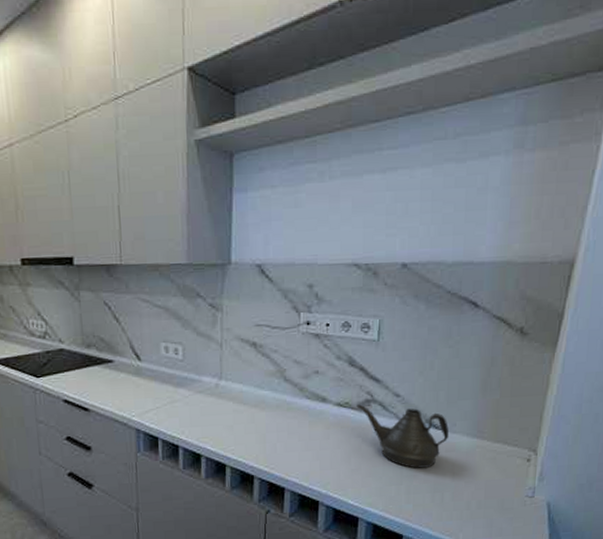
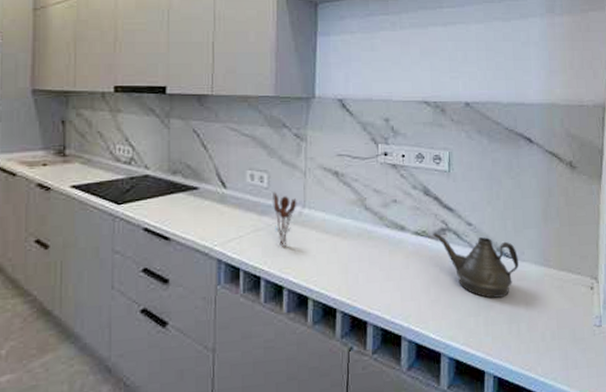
utensil holder: none [188,363,214,418] -> present [273,191,297,247]

